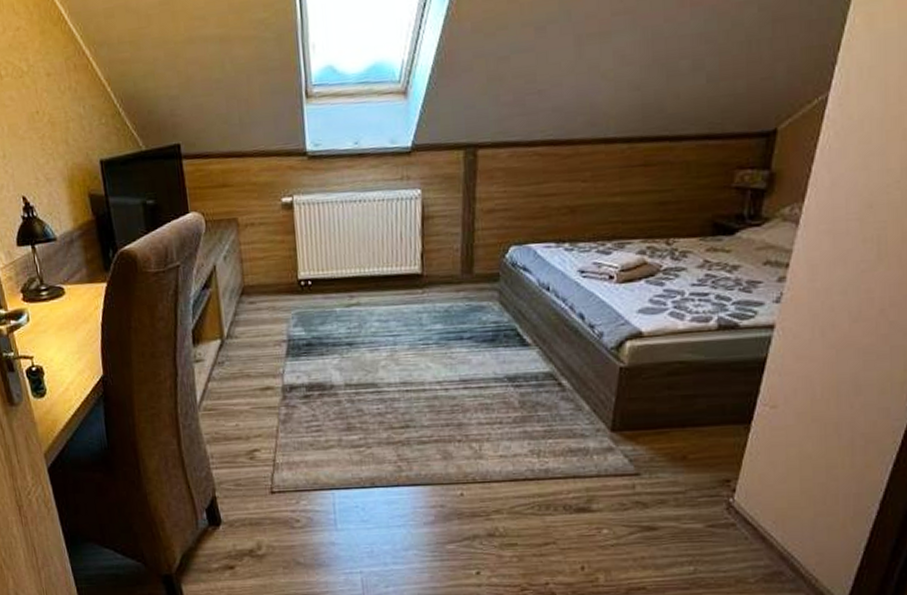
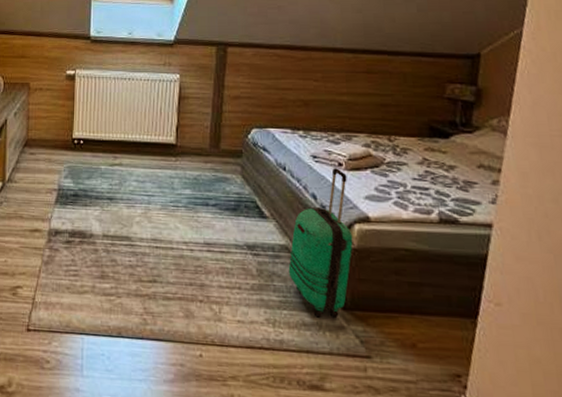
suitcase: none [553,282,624,444] -> present [288,168,353,319]

